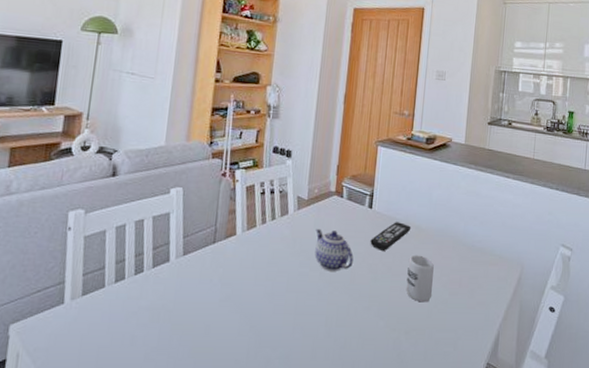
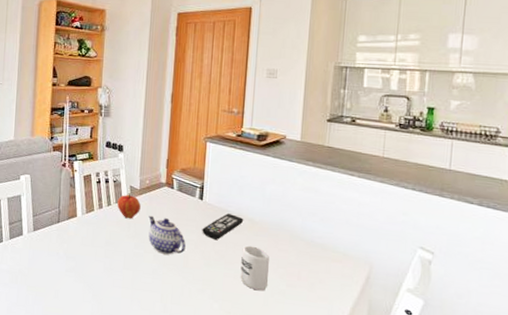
fruit: none [282,204,308,234] -> present [117,193,141,219]

